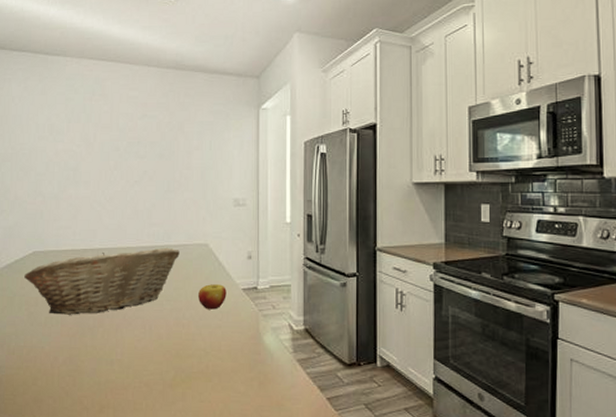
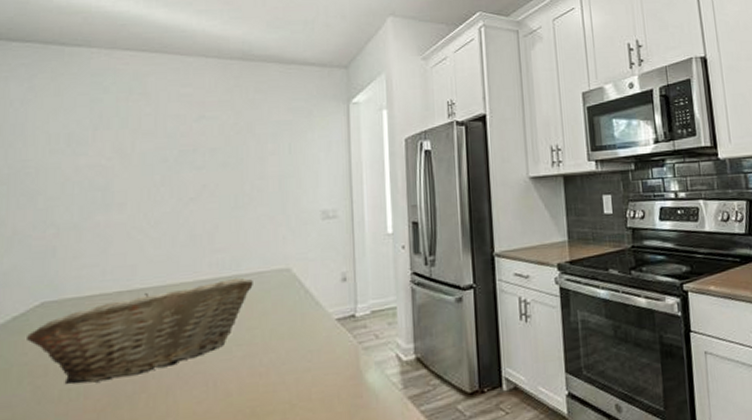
apple: present [198,284,227,310] -> none [280,316,316,350]

